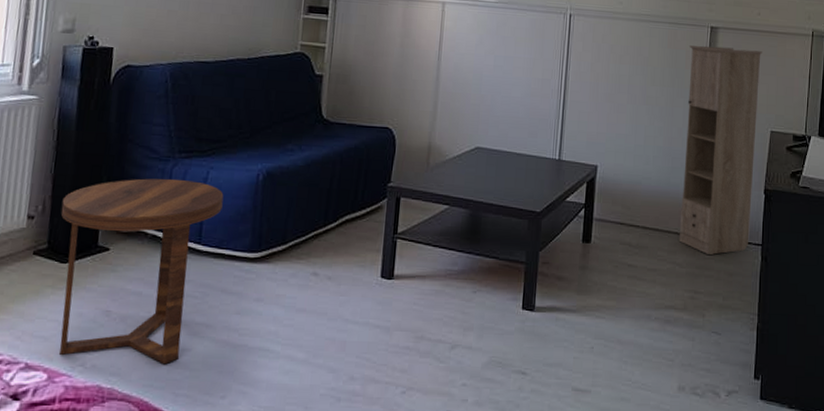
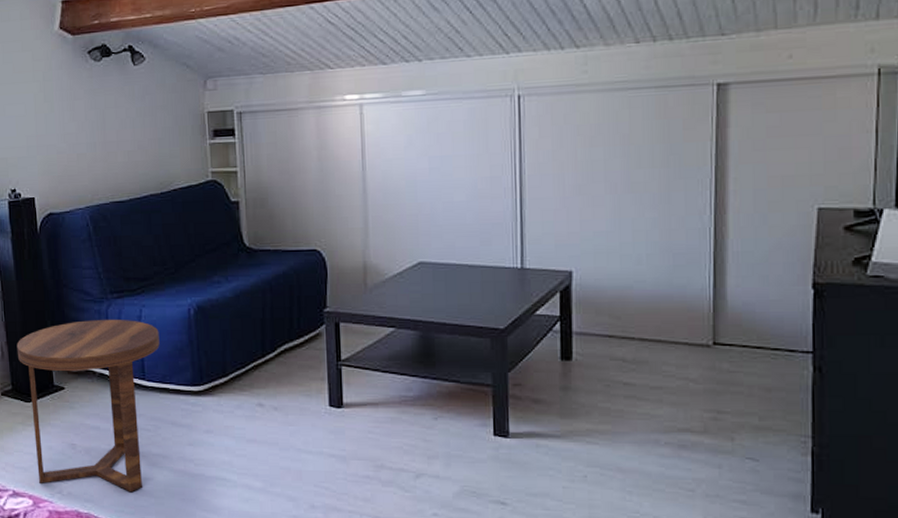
storage cabinet: present [678,45,762,255] -> none [687,105,799,367]

